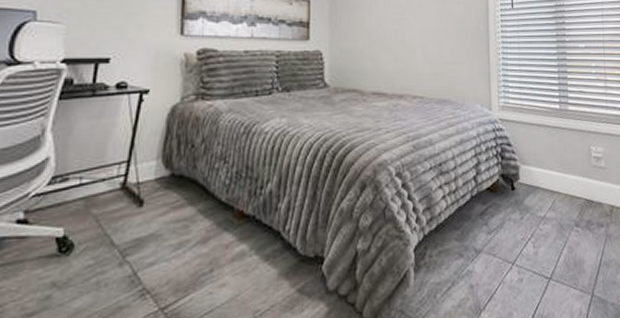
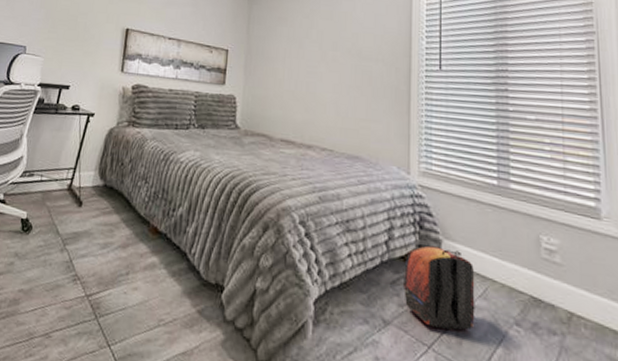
backpack: none [490,172,547,245] -> present [402,245,475,330]

